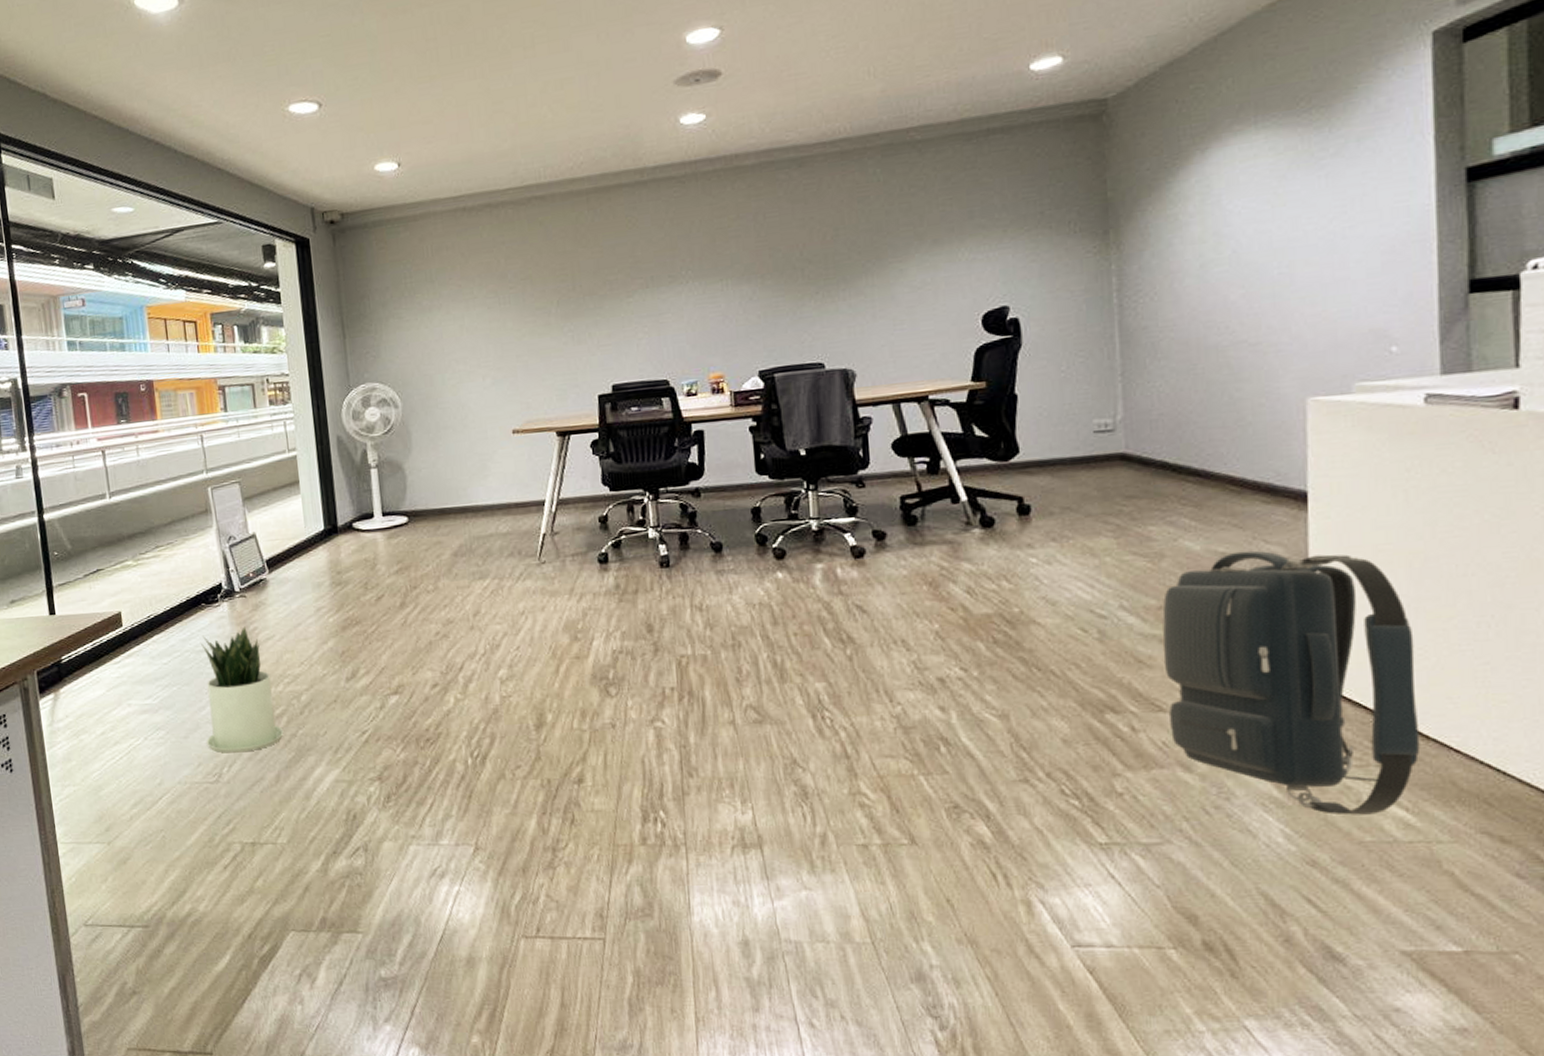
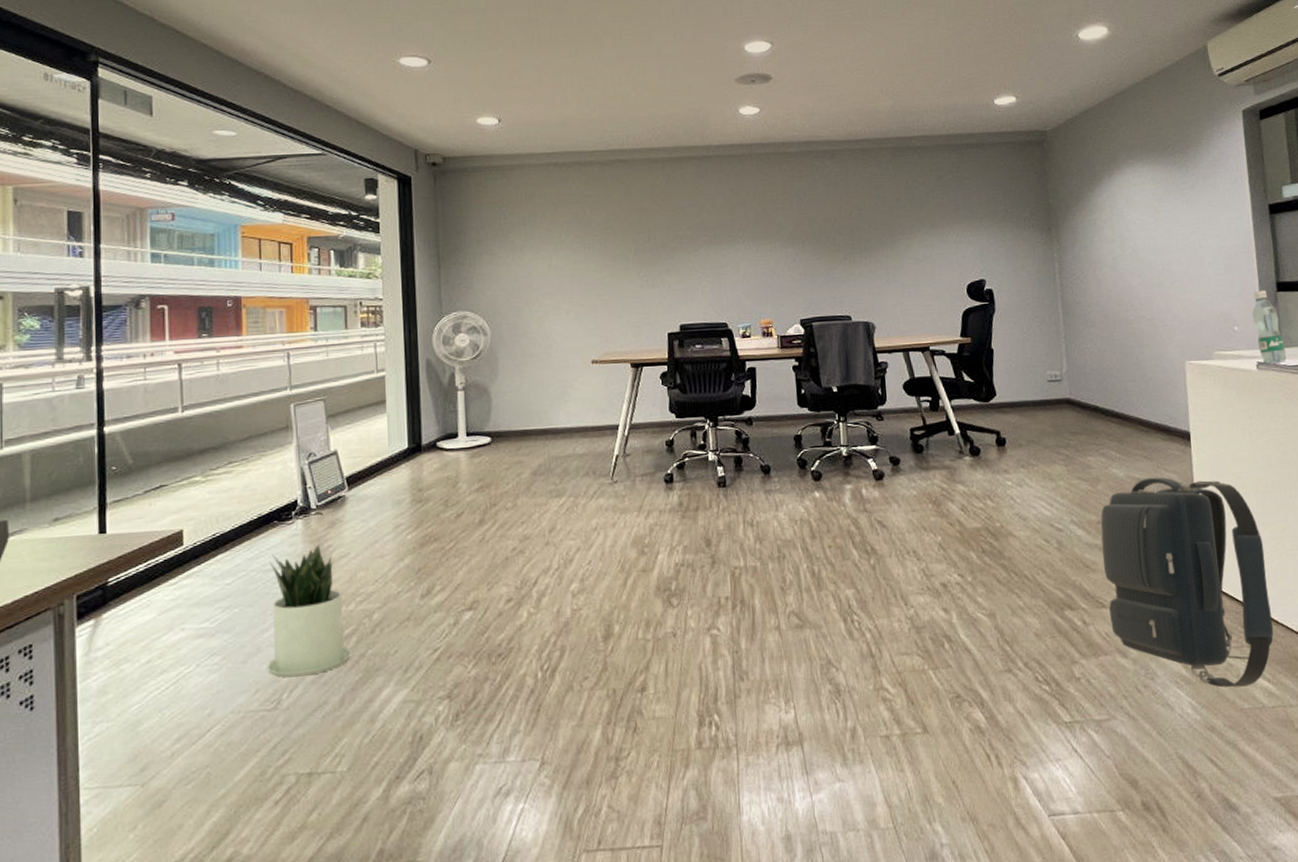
bottle: none [1422,292,1476,396] -> present [1252,290,1286,364]

